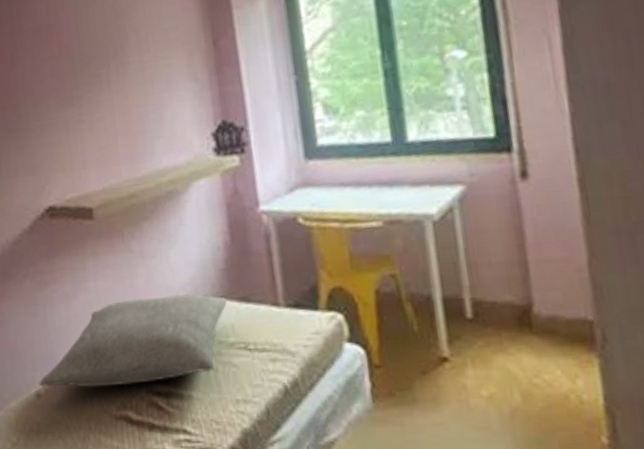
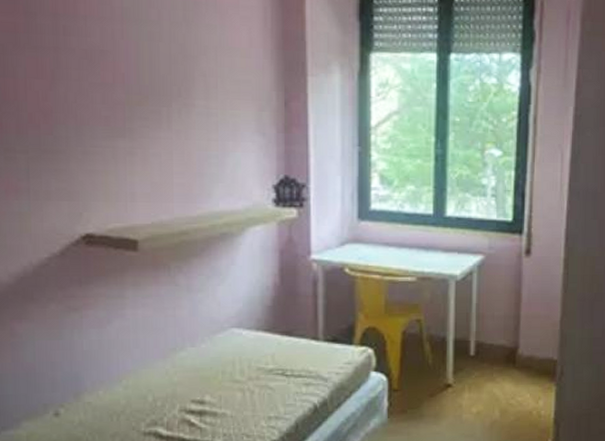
pillow: present [39,294,228,388] -> none [58,326,271,407]

